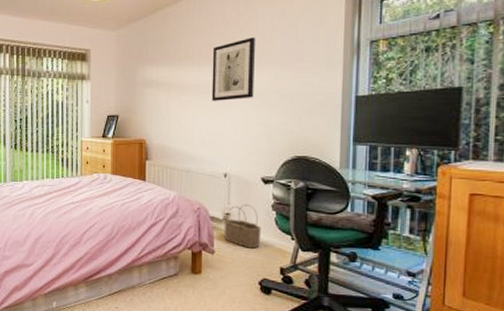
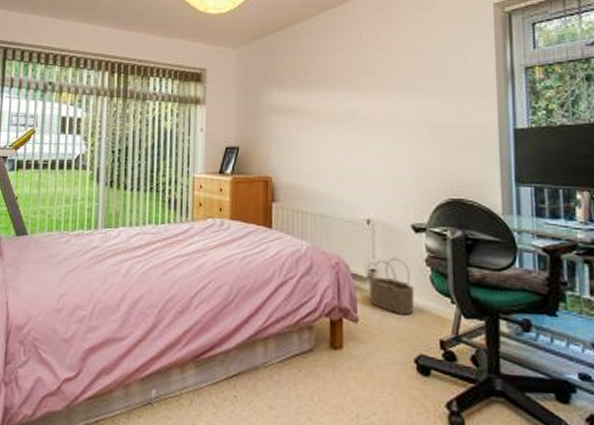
wall art: present [211,37,255,101] -> none [348,60,398,132]

